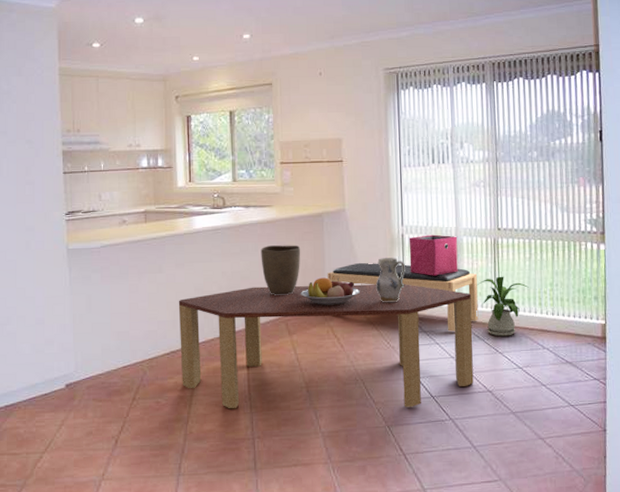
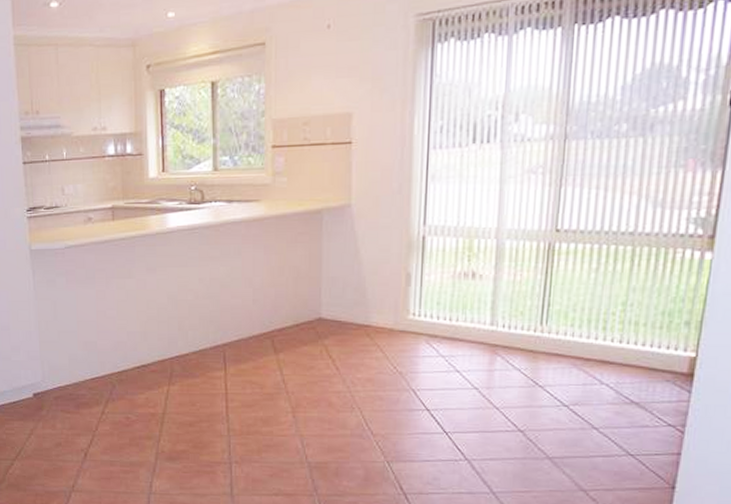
dining table: present [178,284,474,409] -> none [149,296,508,443]
vase: present [260,245,301,295] -> none [244,248,293,307]
fruit bowl: present [300,277,360,306] -> none [290,288,364,321]
bench: present [327,262,479,332] -> none [324,270,519,359]
ceramic pitcher: present [376,258,405,303] -> none [384,265,424,321]
storage bin: present [409,234,458,276] -> none [430,237,498,289]
house plant: present [477,276,529,337] -> none [518,291,591,367]

